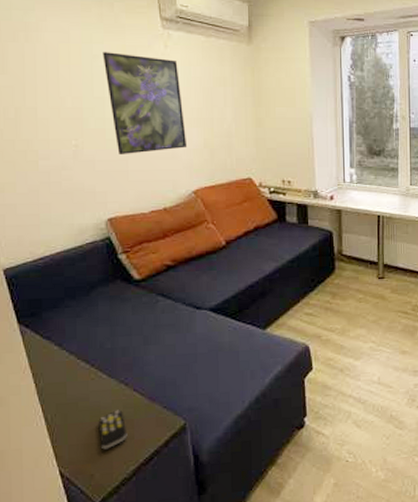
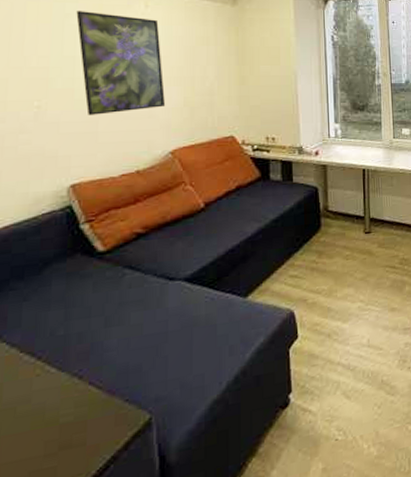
remote control: present [98,409,128,450] -> none [40,410,78,464]

